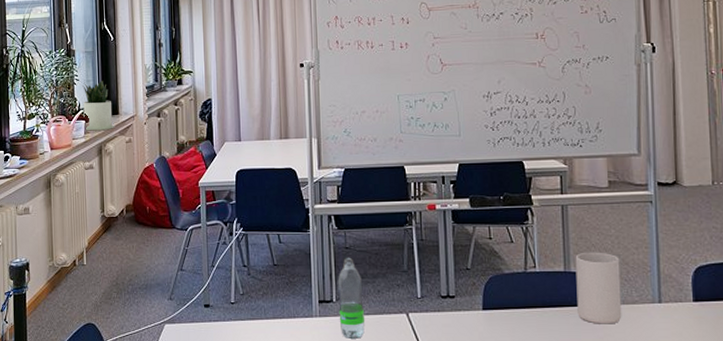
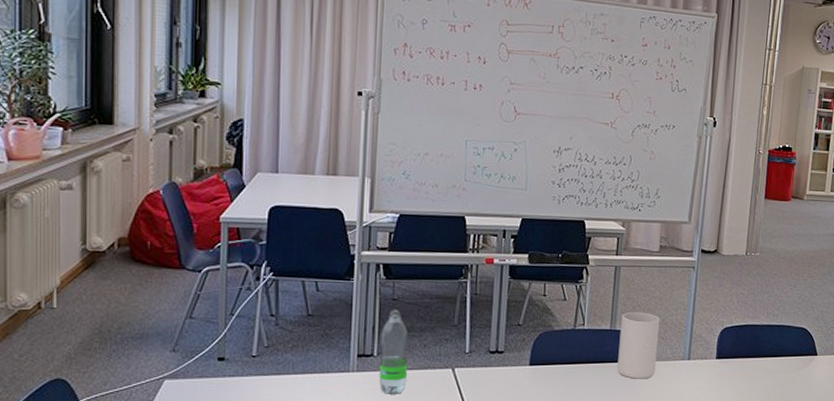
planter: present [81,81,115,132] -> none [59,77,108,144]

